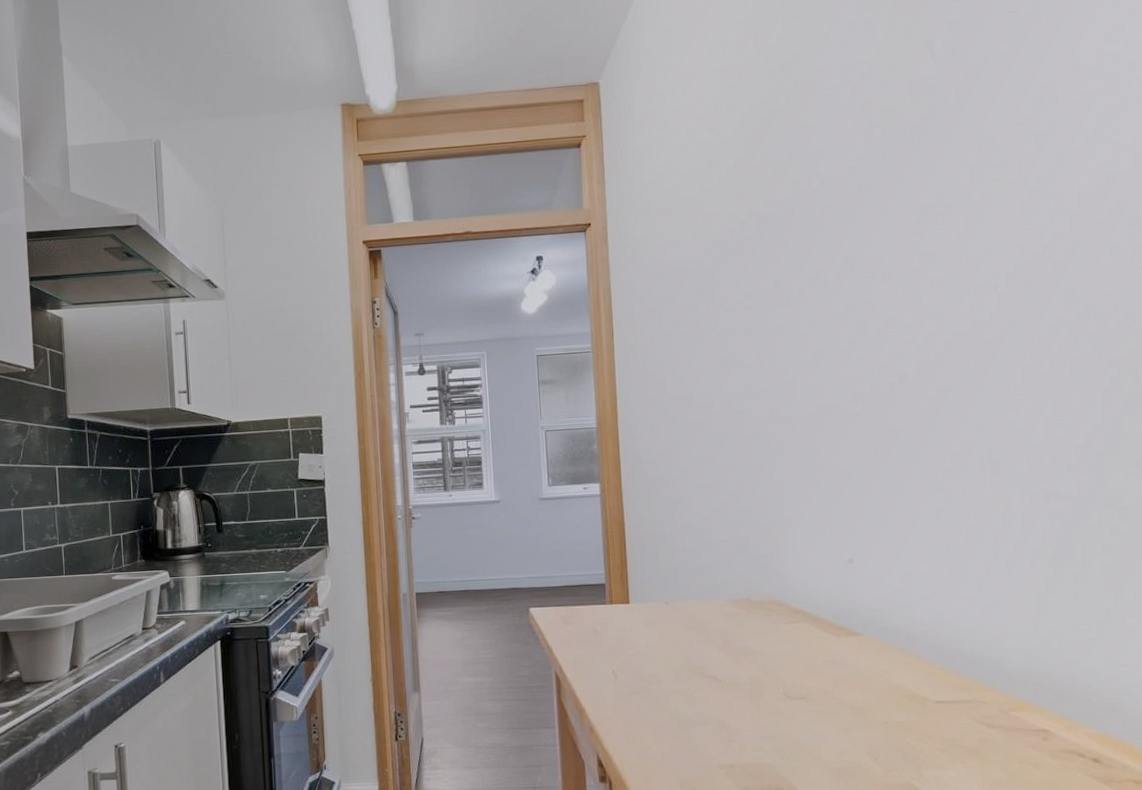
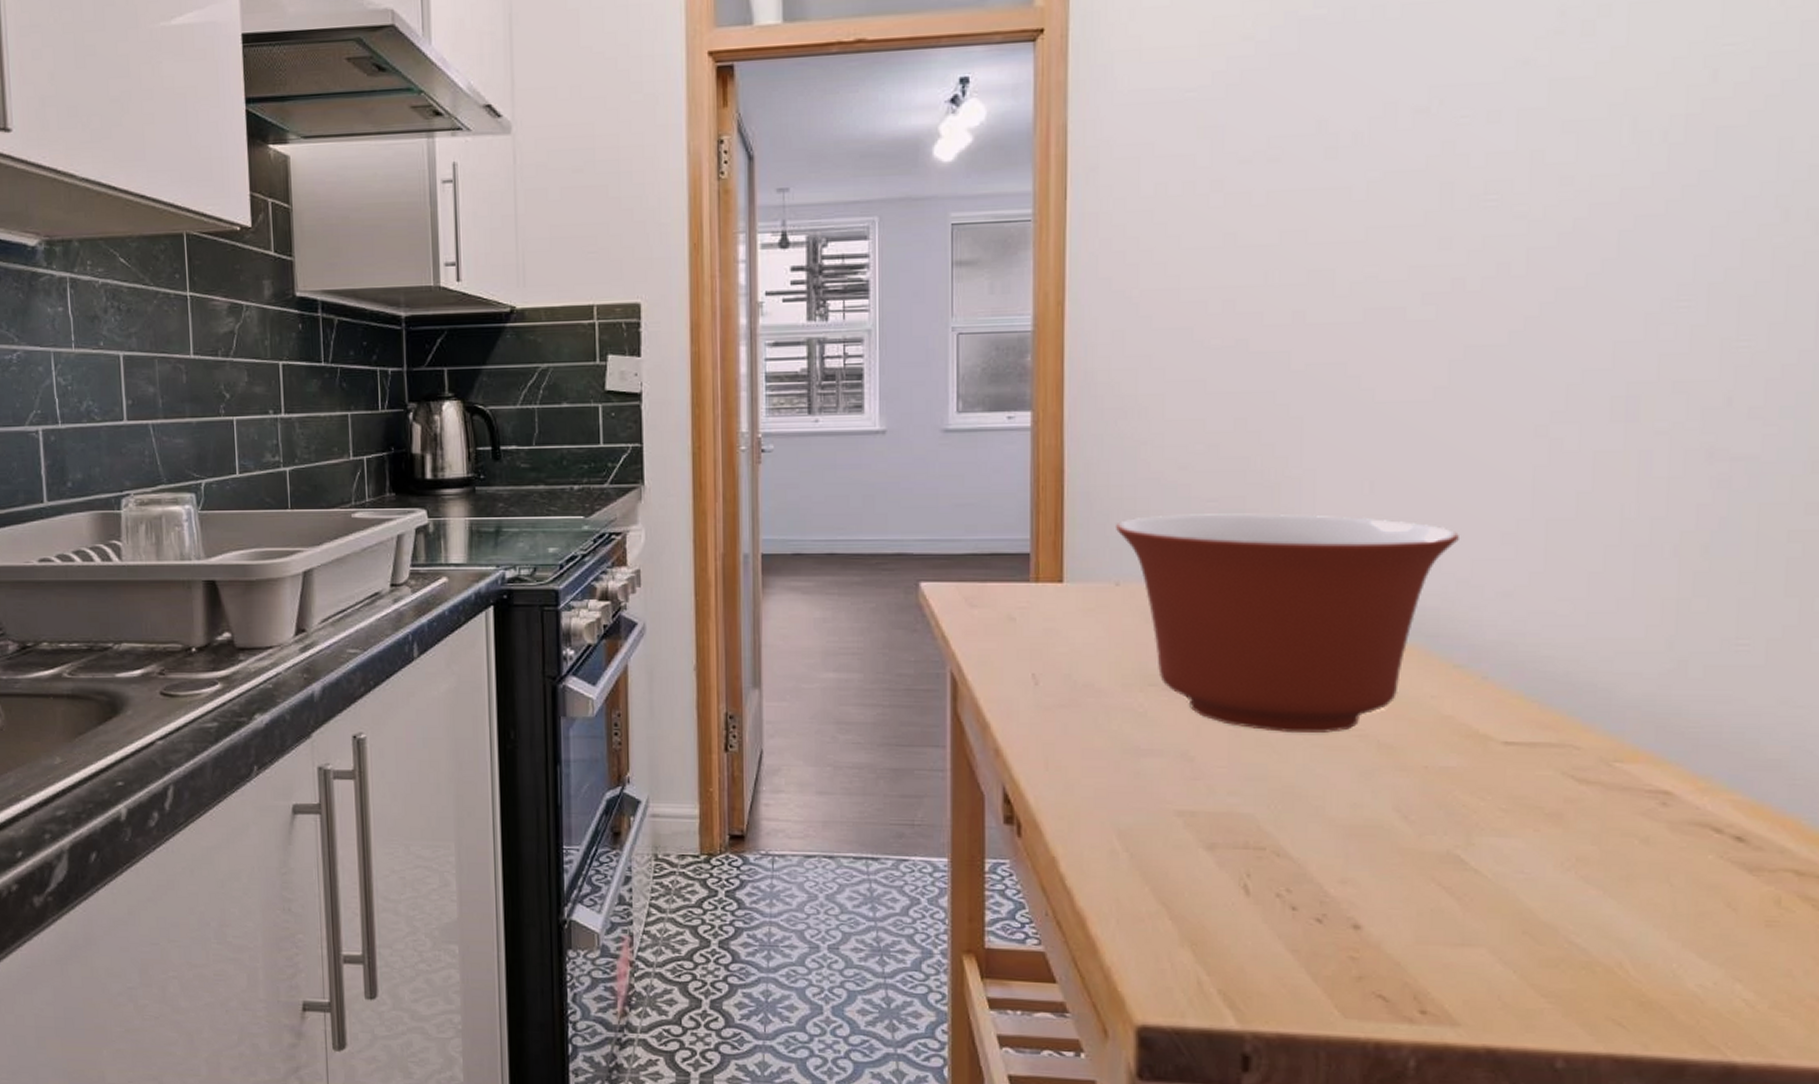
mixing bowl: none [663,548,892,703] -> present [1116,513,1459,733]

